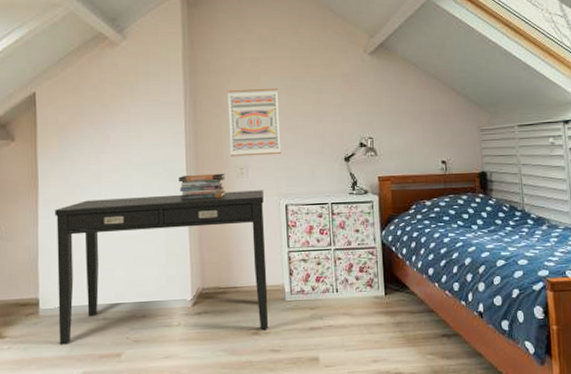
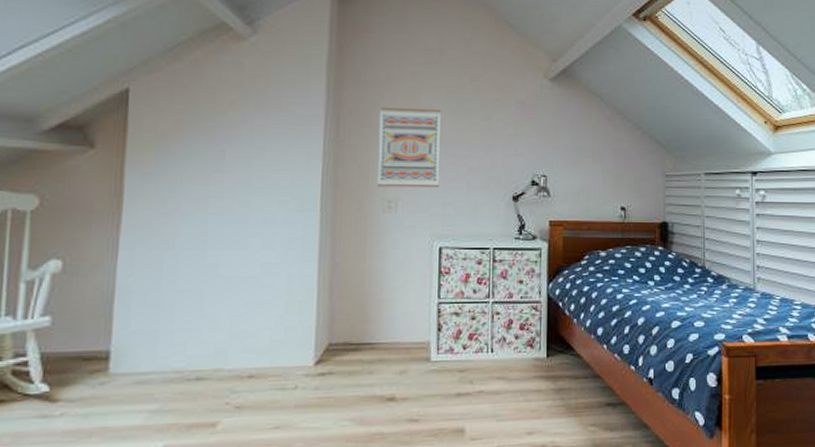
desk: present [55,190,269,345] -> none [133,228,414,412]
book stack: present [178,173,226,200] -> none [309,205,370,236]

